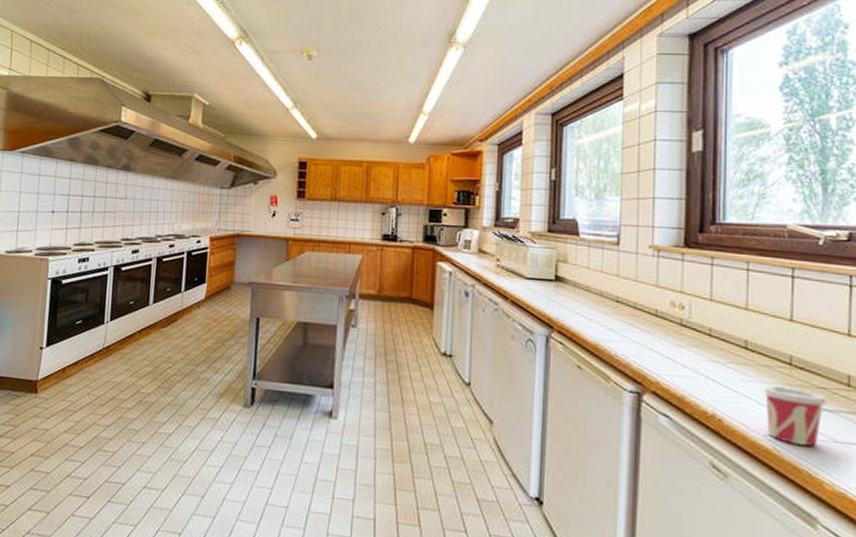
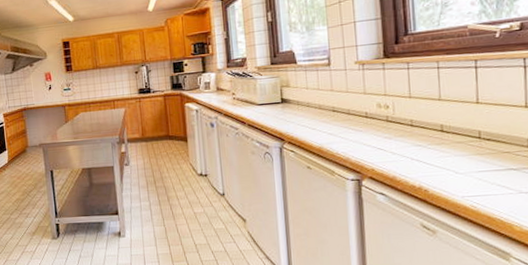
cup: present [761,386,829,446] -> none [457,156,513,200]

